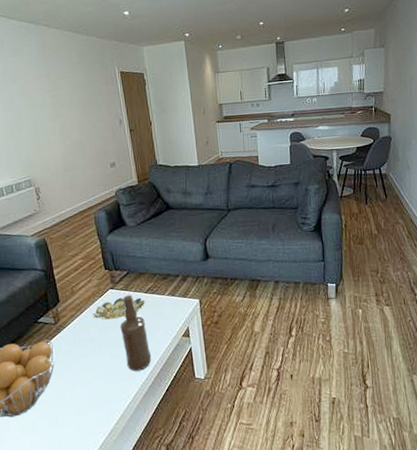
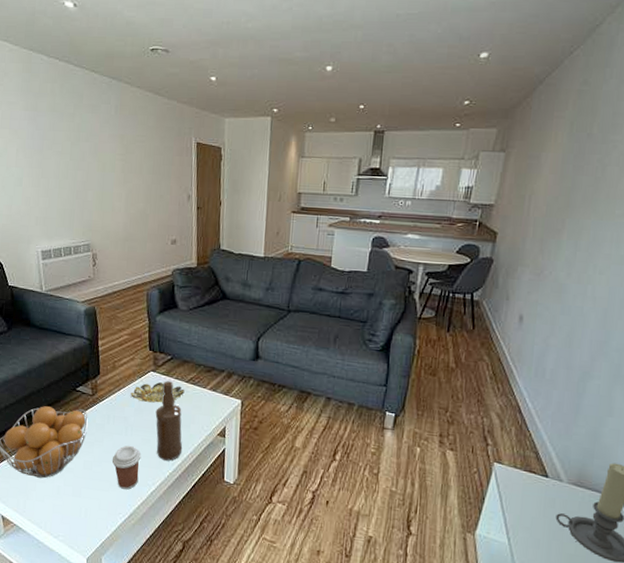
coffee cup: none [84,364,113,409] -> present [112,445,142,490]

